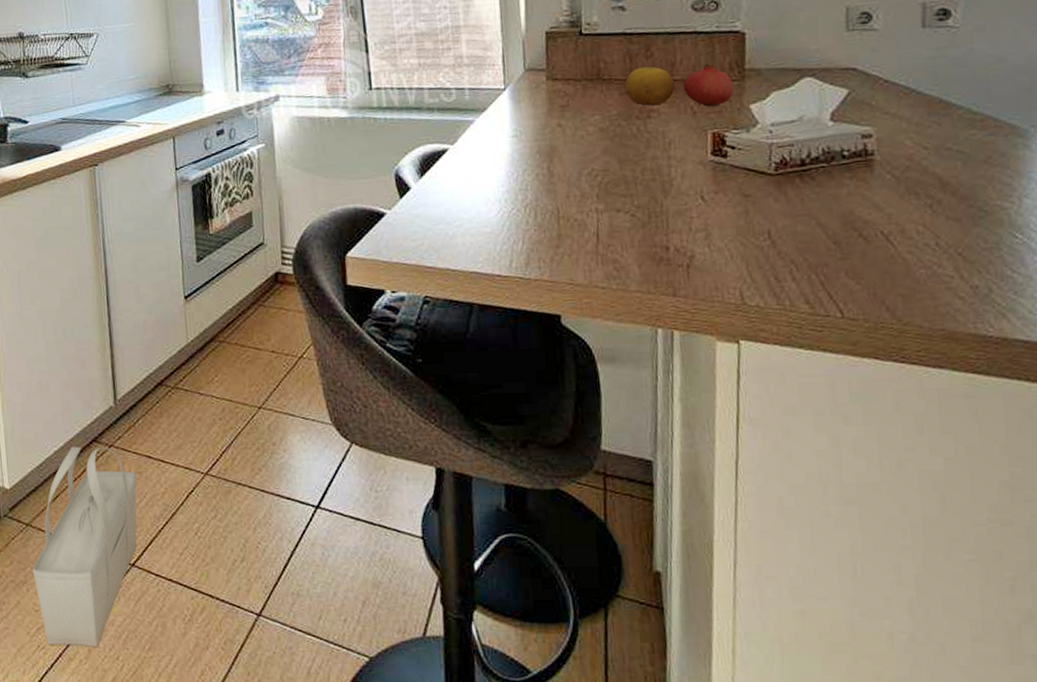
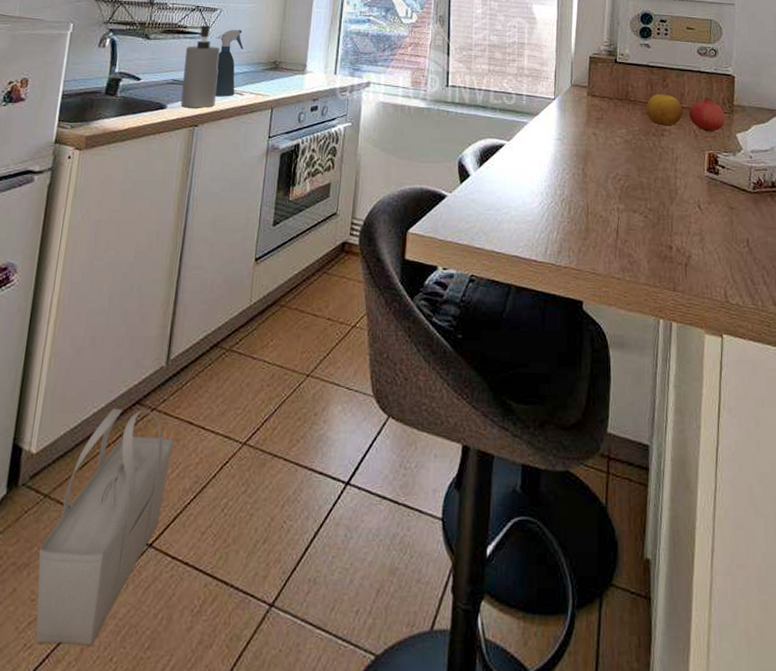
soap dispenser: none [62,54,111,147] -> present [180,25,220,108]
spray bottle: none [98,54,130,132] -> present [215,30,244,97]

